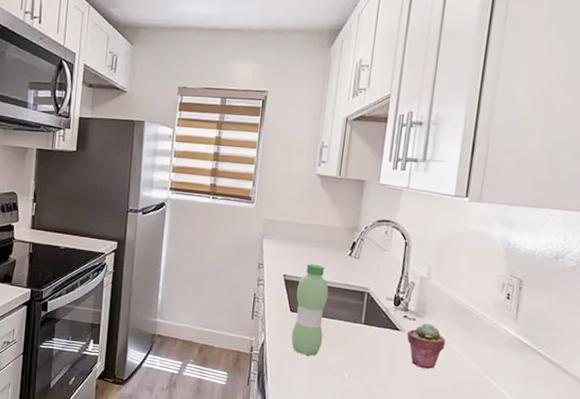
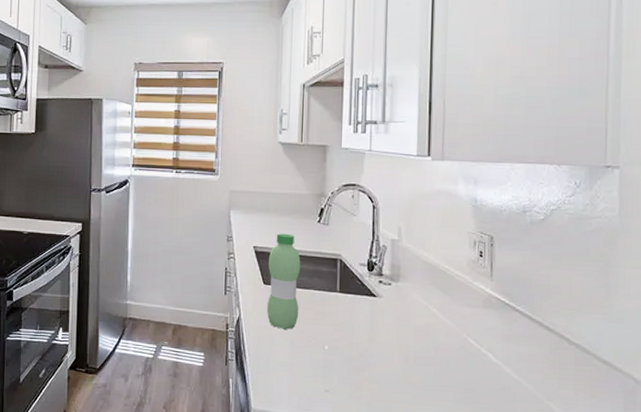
potted succulent: present [407,323,446,369] -> none [384,287,423,335]

